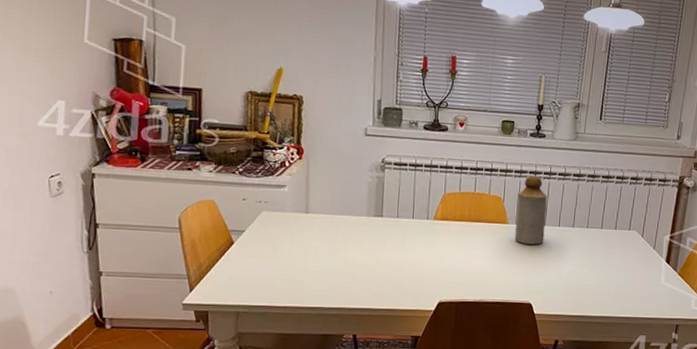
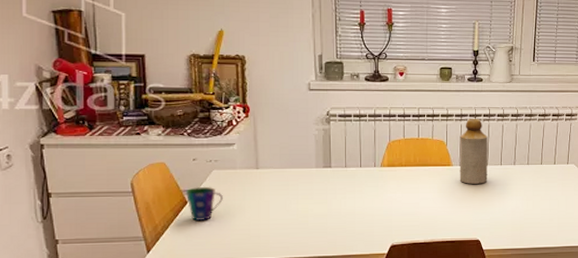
cup: none [233,228,270,263] -> present [186,187,223,220]

